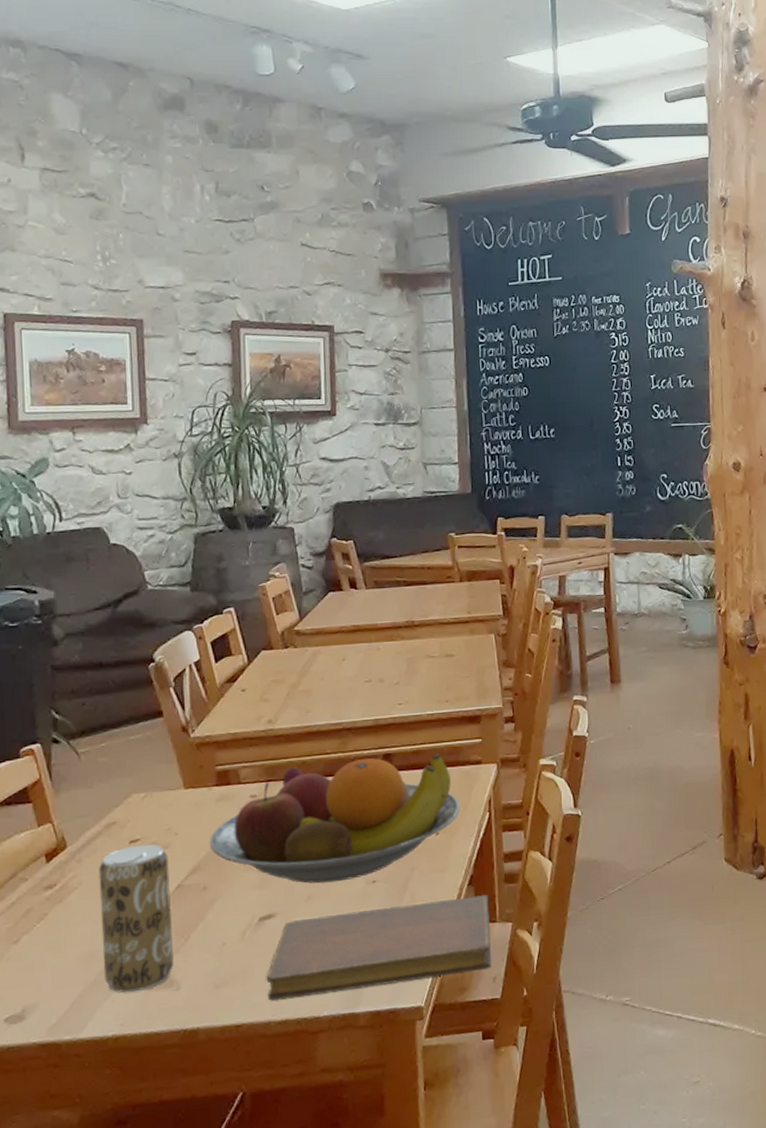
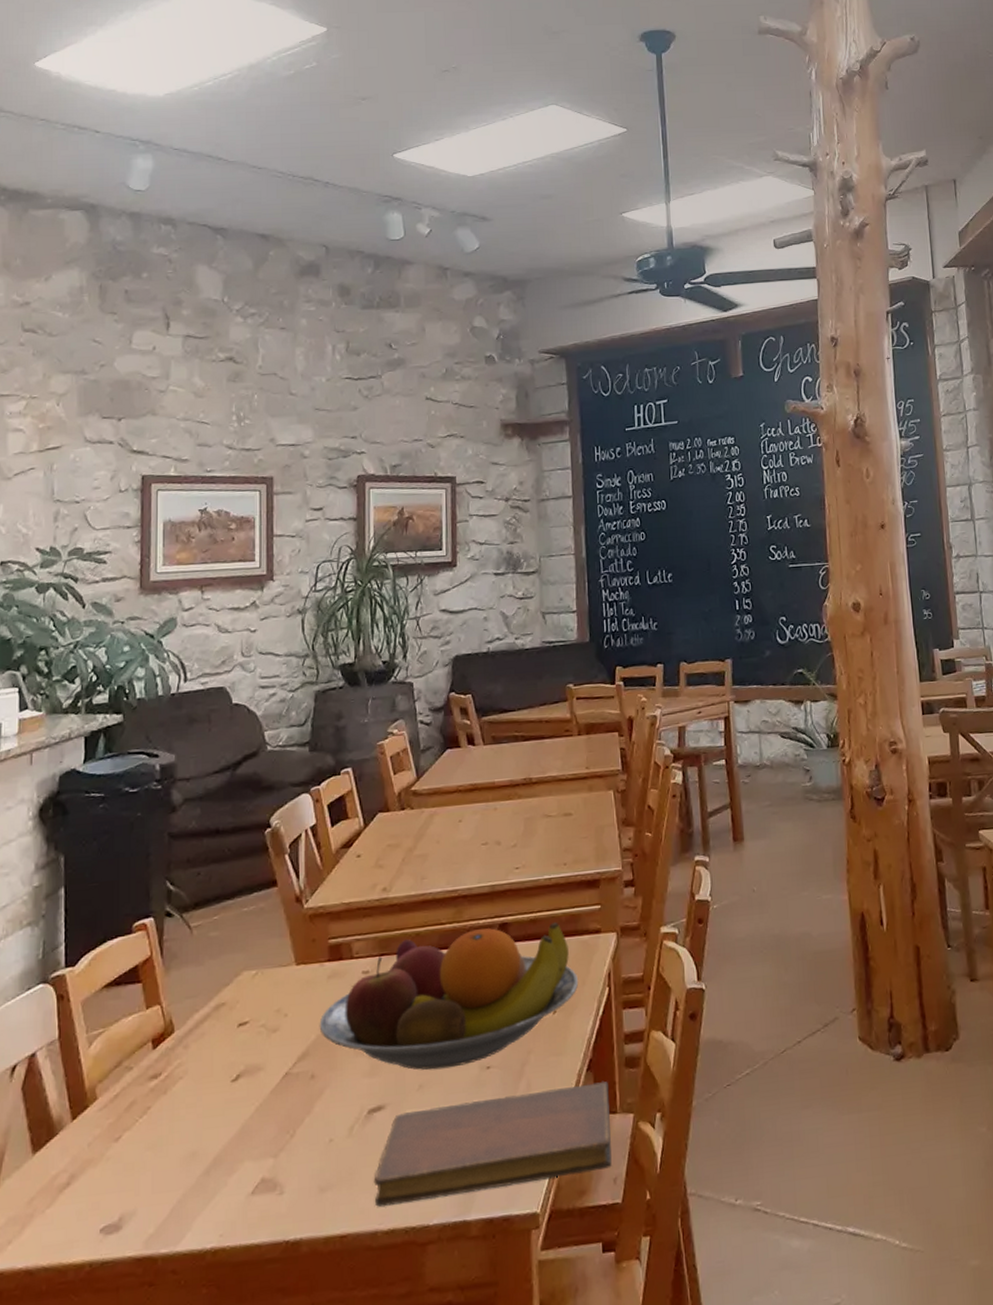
beverage can: present [98,844,175,993] -> none [205,1027,279,1198]

